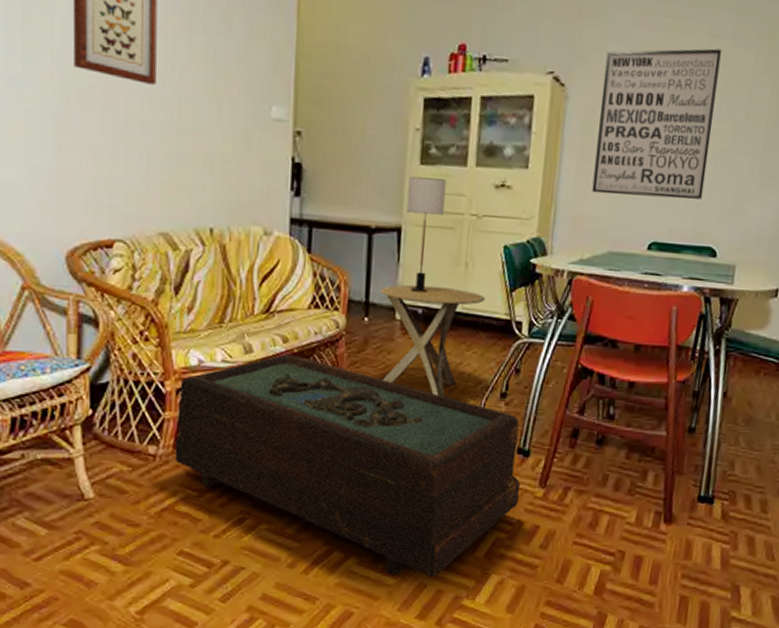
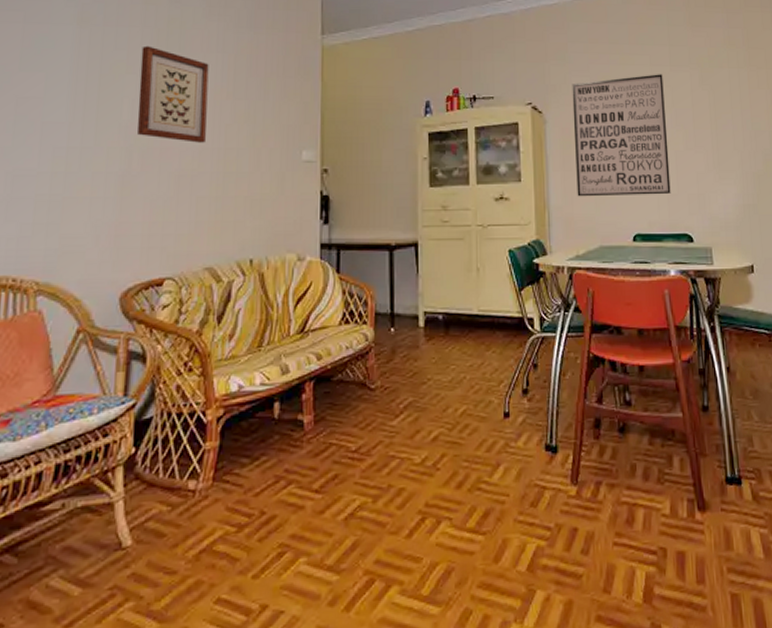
coffee table: present [174,354,521,578] -> none [214,370,554,603]
side table: present [380,284,485,397] -> none [403,292,497,400]
table lamp: present [407,176,446,293] -> none [421,198,453,300]

